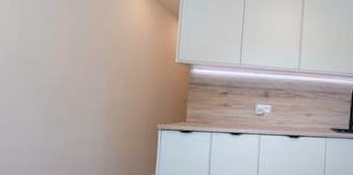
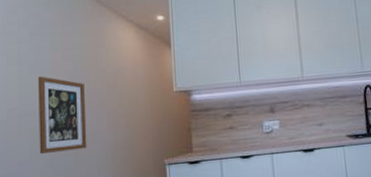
wall art: none [34,25,88,103] -> present [37,76,87,154]

